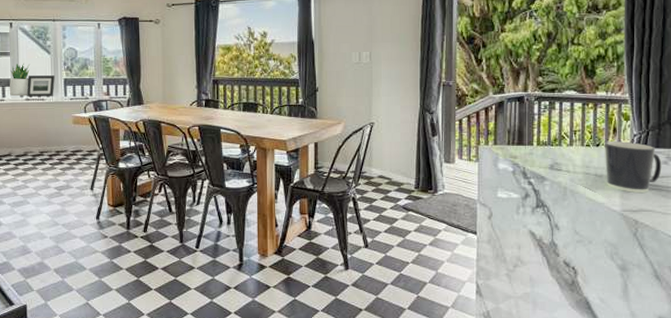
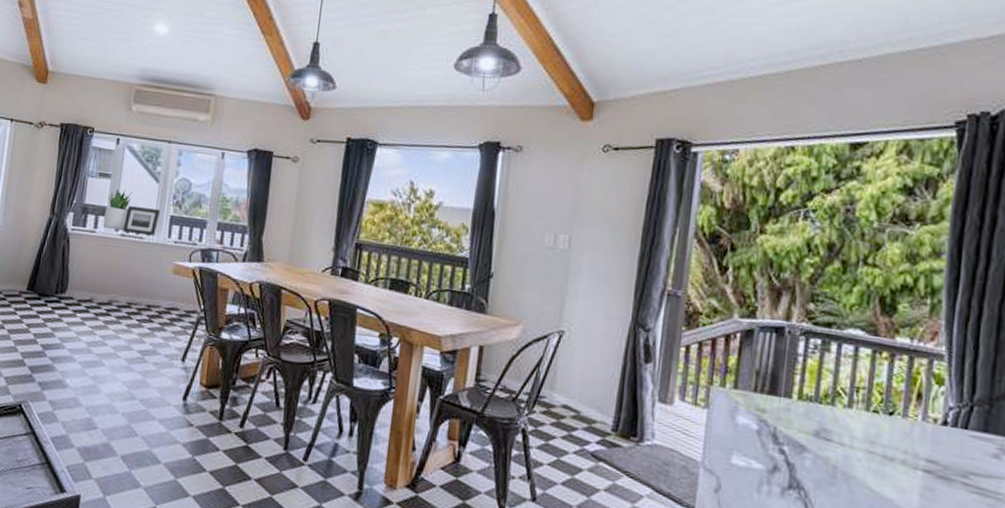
mug: present [604,141,662,193] -> none [899,410,991,496]

